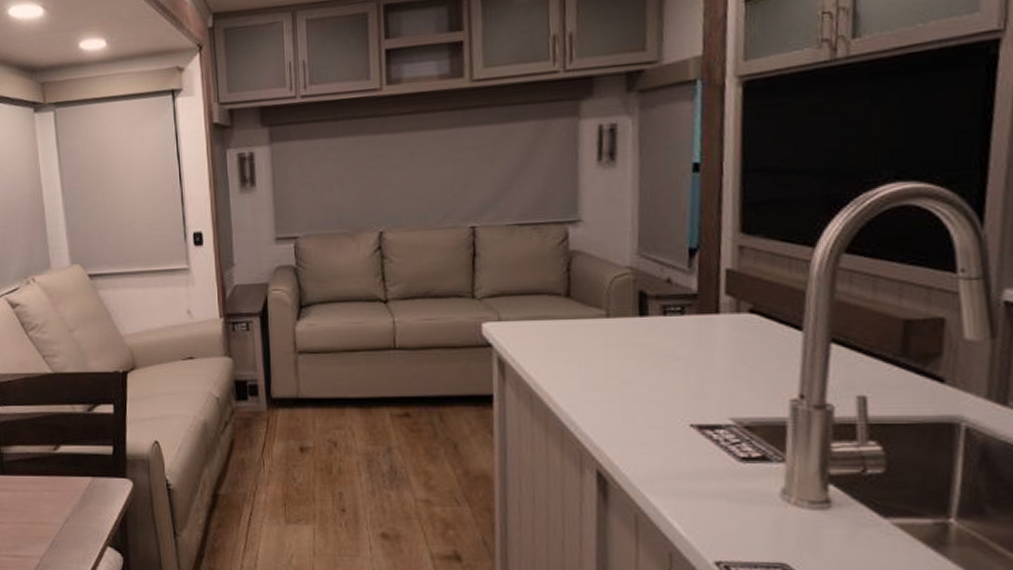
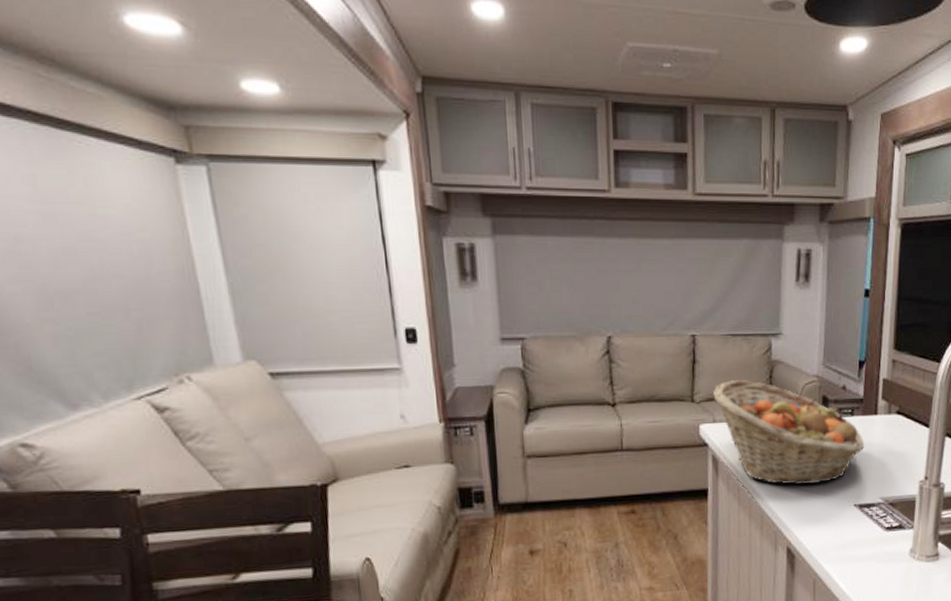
fruit basket: none [497,274,703,395] -> present [713,380,865,485]

